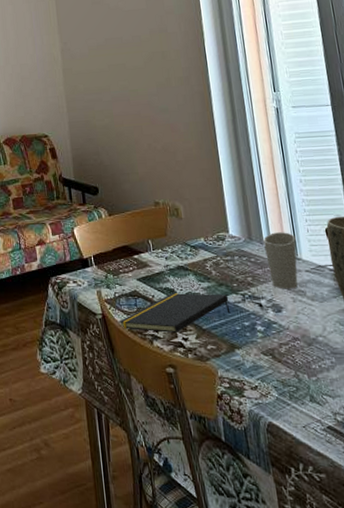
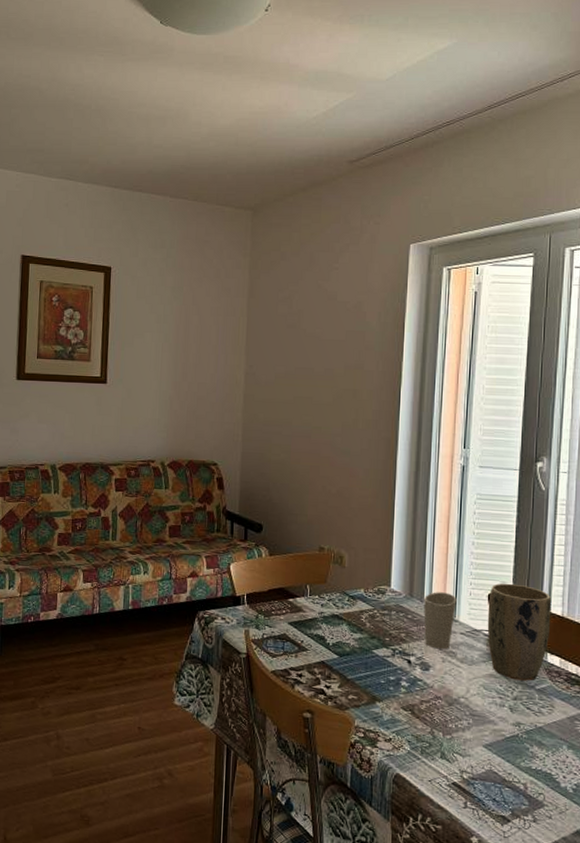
notepad: present [119,293,231,333] -> none [262,640,379,680]

